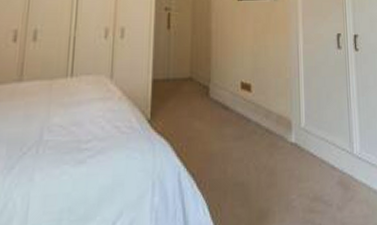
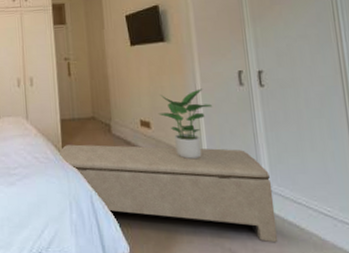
bench: none [146,110,364,214] -> present [58,144,278,243]
potted plant: none [260,50,312,126] -> present [158,88,212,159]

